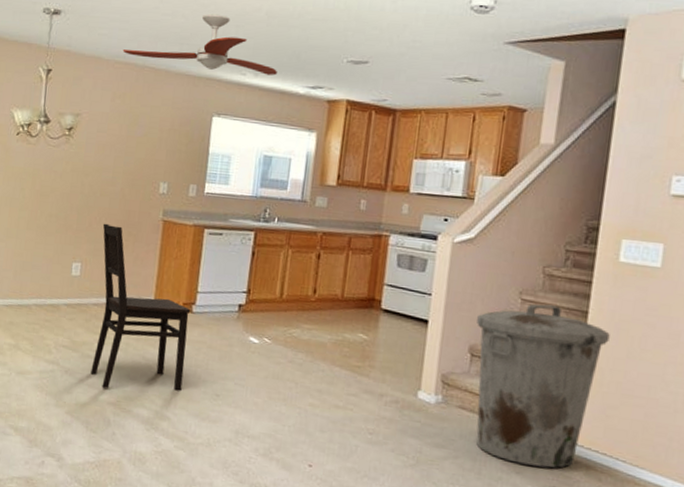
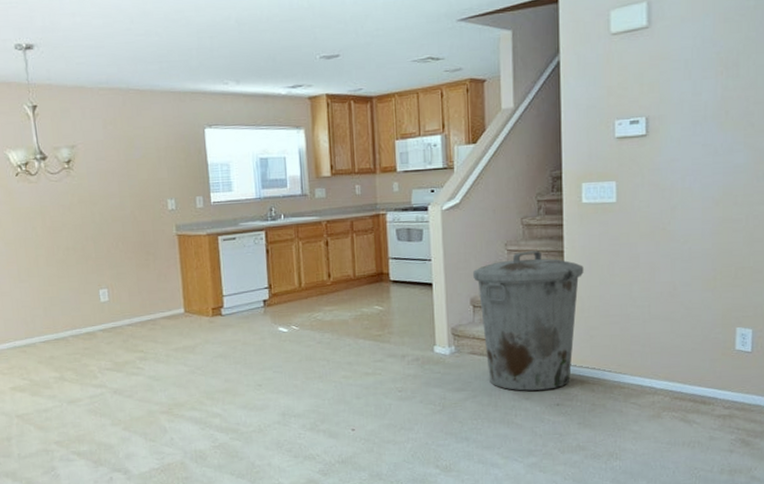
dining chair: present [91,223,191,391] -> none [120,247,226,400]
ceiling fan: present [122,13,277,75] -> none [104,28,257,83]

